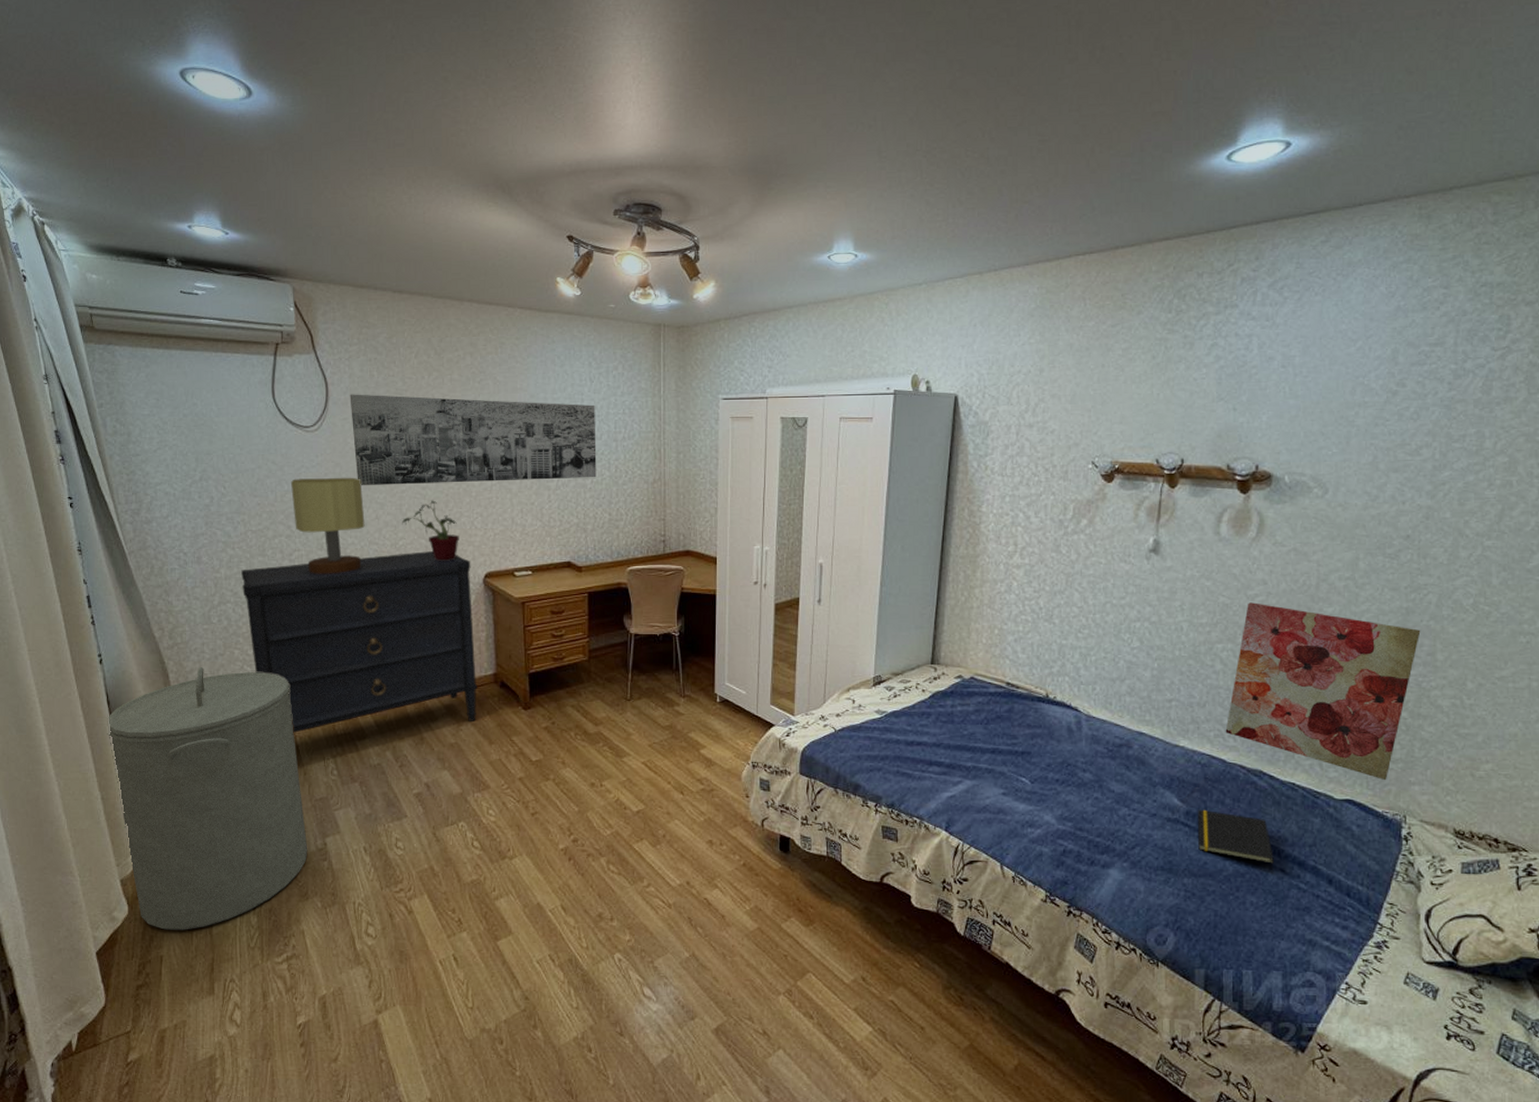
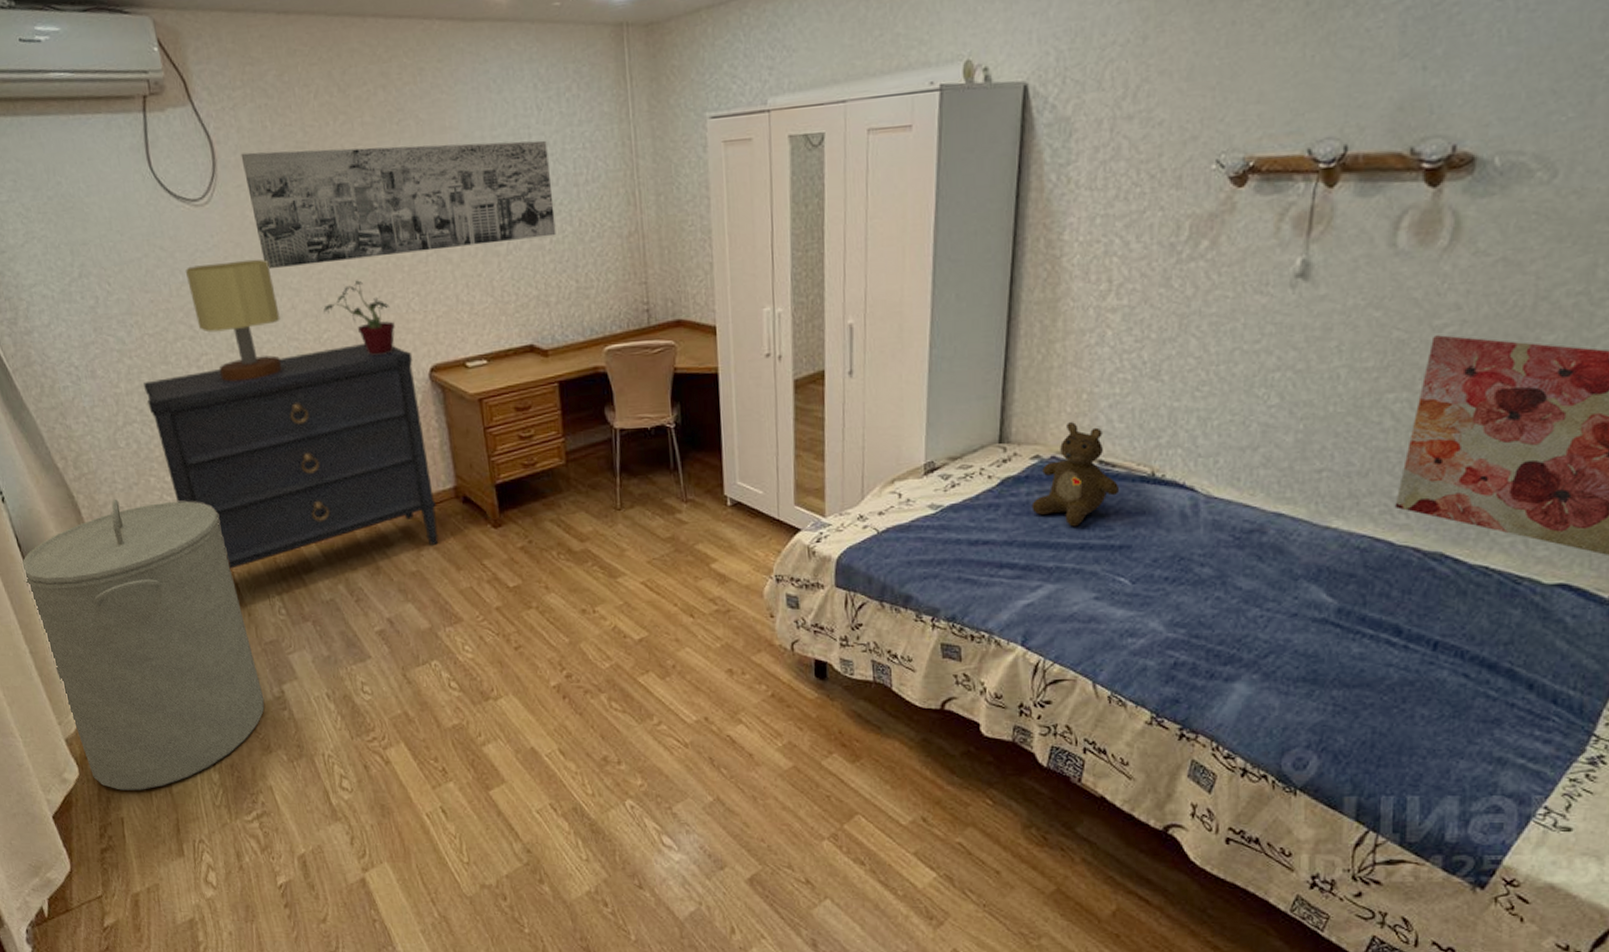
teddy bear: none [955,651,1022,735] -> present [1031,422,1120,527]
notepad: present [1197,809,1274,864] -> none [1352,605,1455,668]

